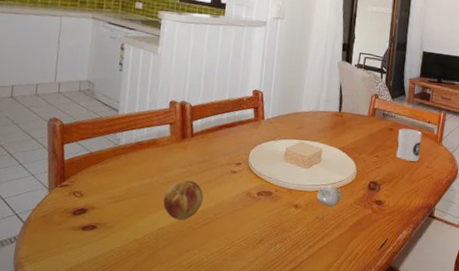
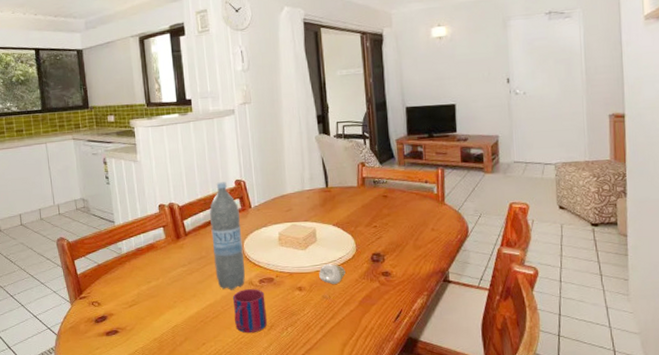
fruit: present [163,180,204,221] -> none [172,277,209,317]
water bottle: none [215,89,252,199] -> present [210,182,245,290]
mug: none [224,199,261,245] -> present [233,289,267,334]
mug: present [396,128,422,162] -> none [394,192,423,227]

